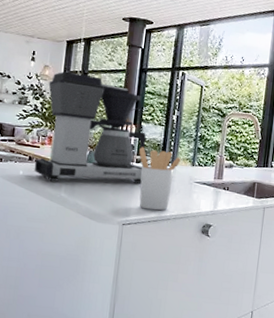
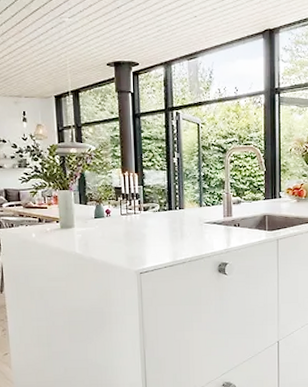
coffee maker: present [34,71,146,184] -> none [44,128,152,239]
utensil holder: present [139,146,181,211] -> none [145,194,188,256]

